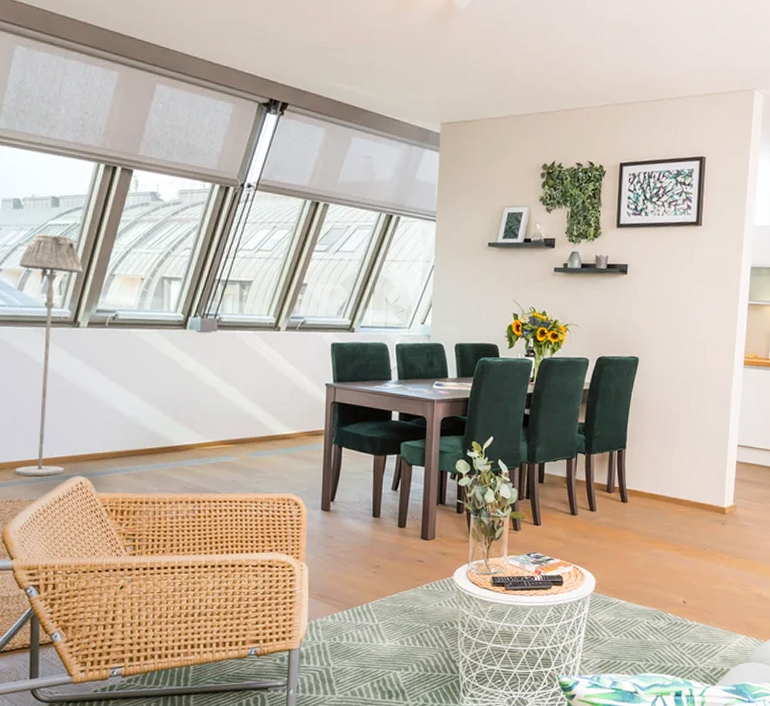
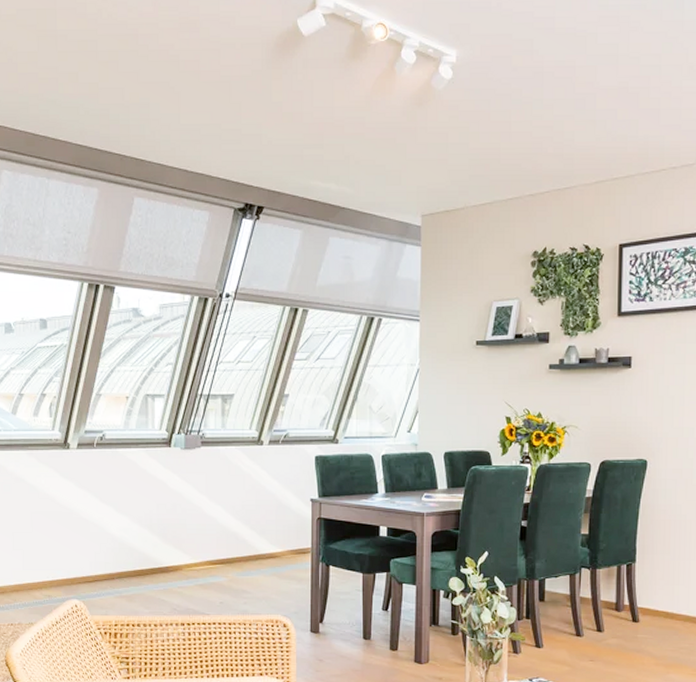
floor lamp: present [15,233,83,476] -> none [11,356,71,599]

